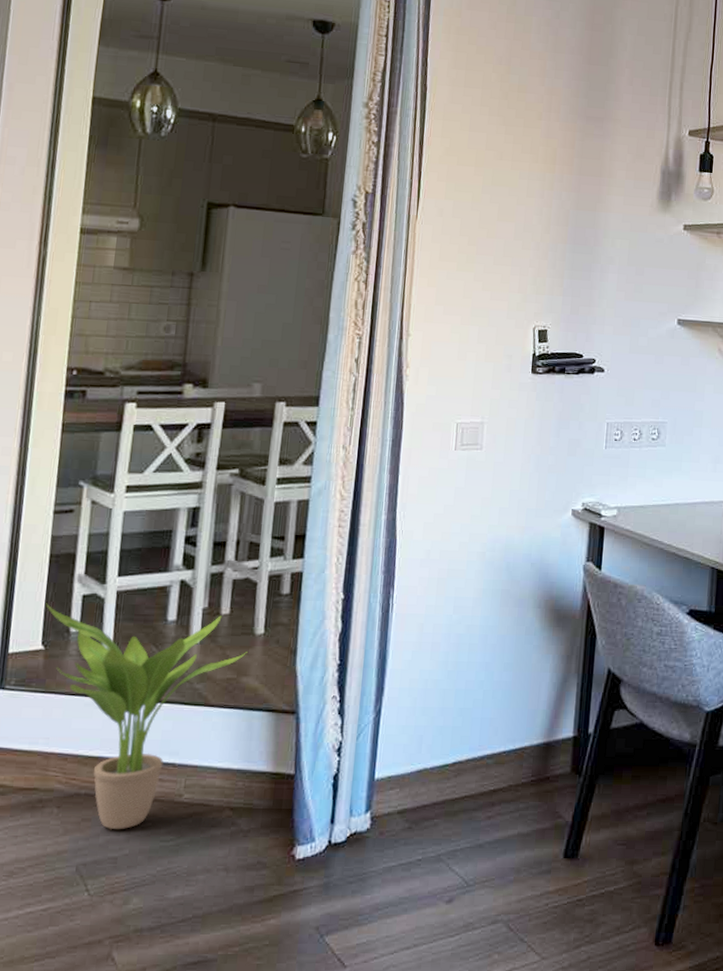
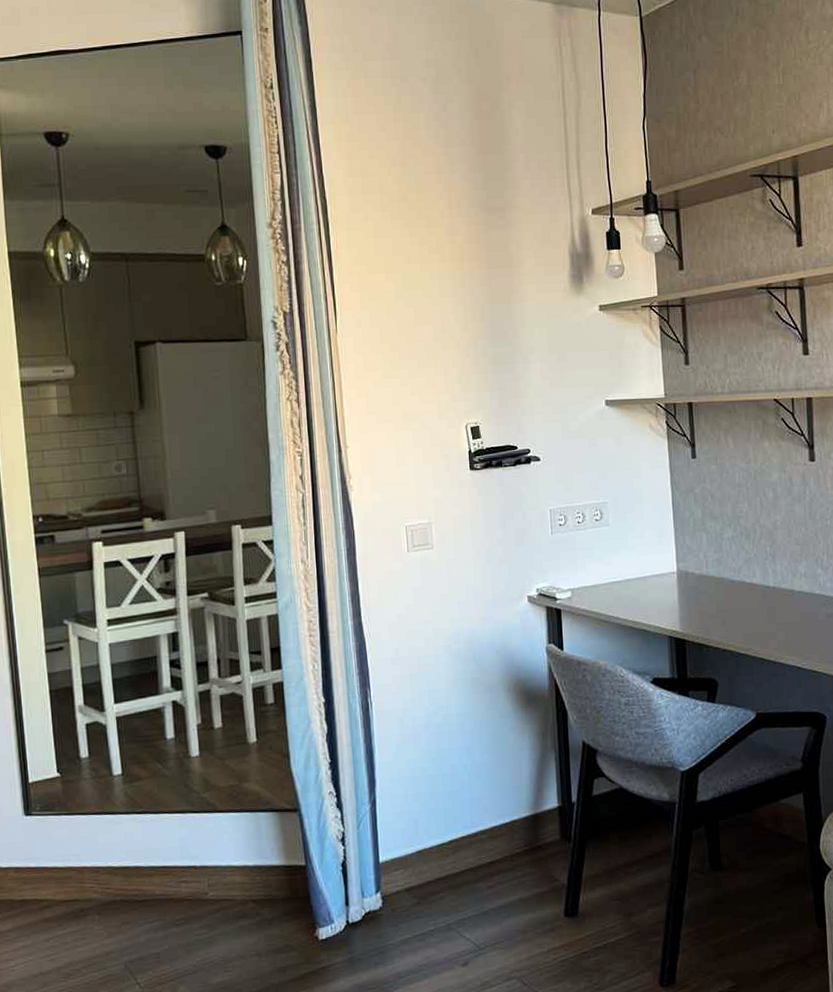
potted plant: present [46,603,248,830] -> none [54,729,245,930]

